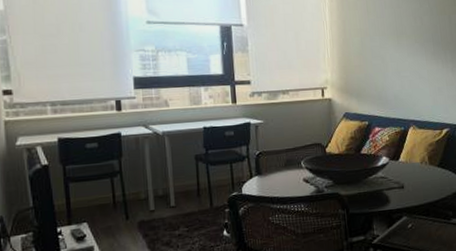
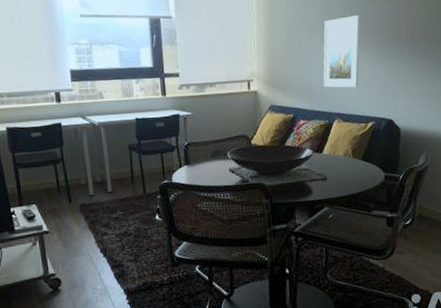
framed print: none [396,26,432,96] -> present [323,15,361,88]

